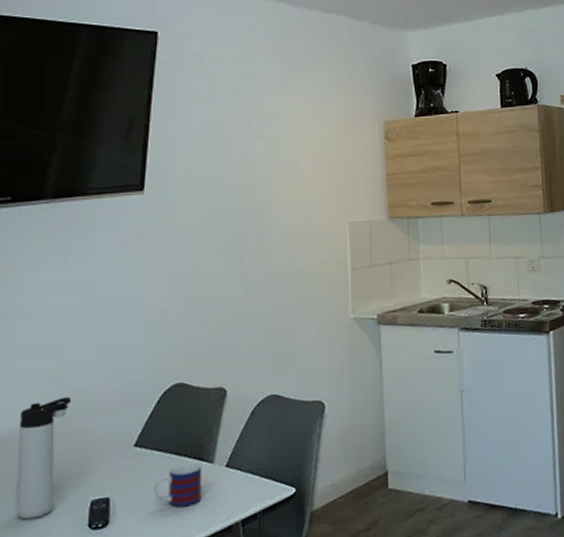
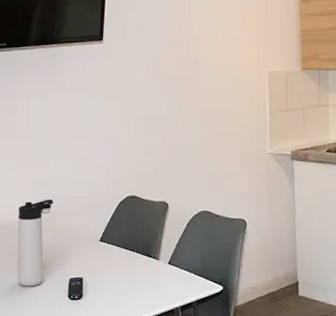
mug: present [154,464,203,508] -> none [114,259,151,291]

